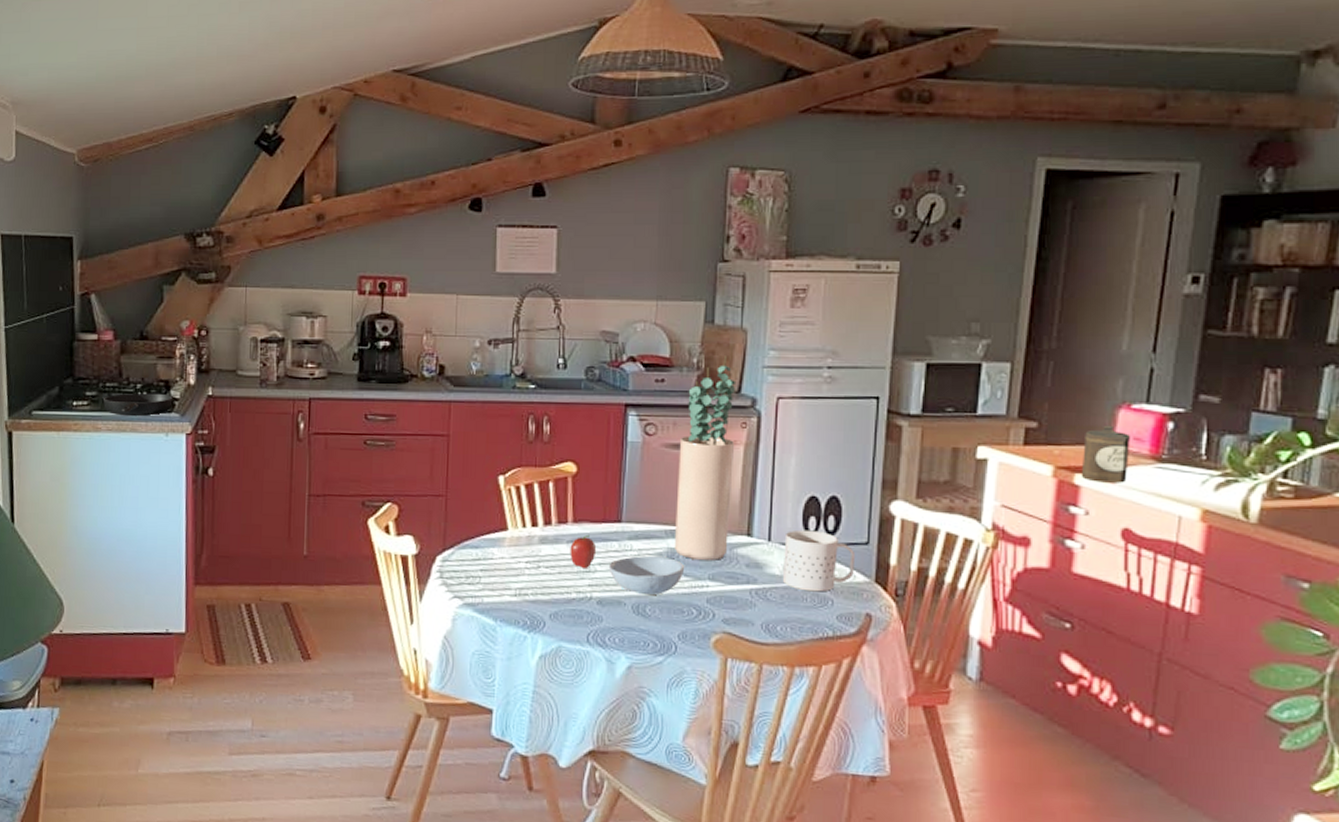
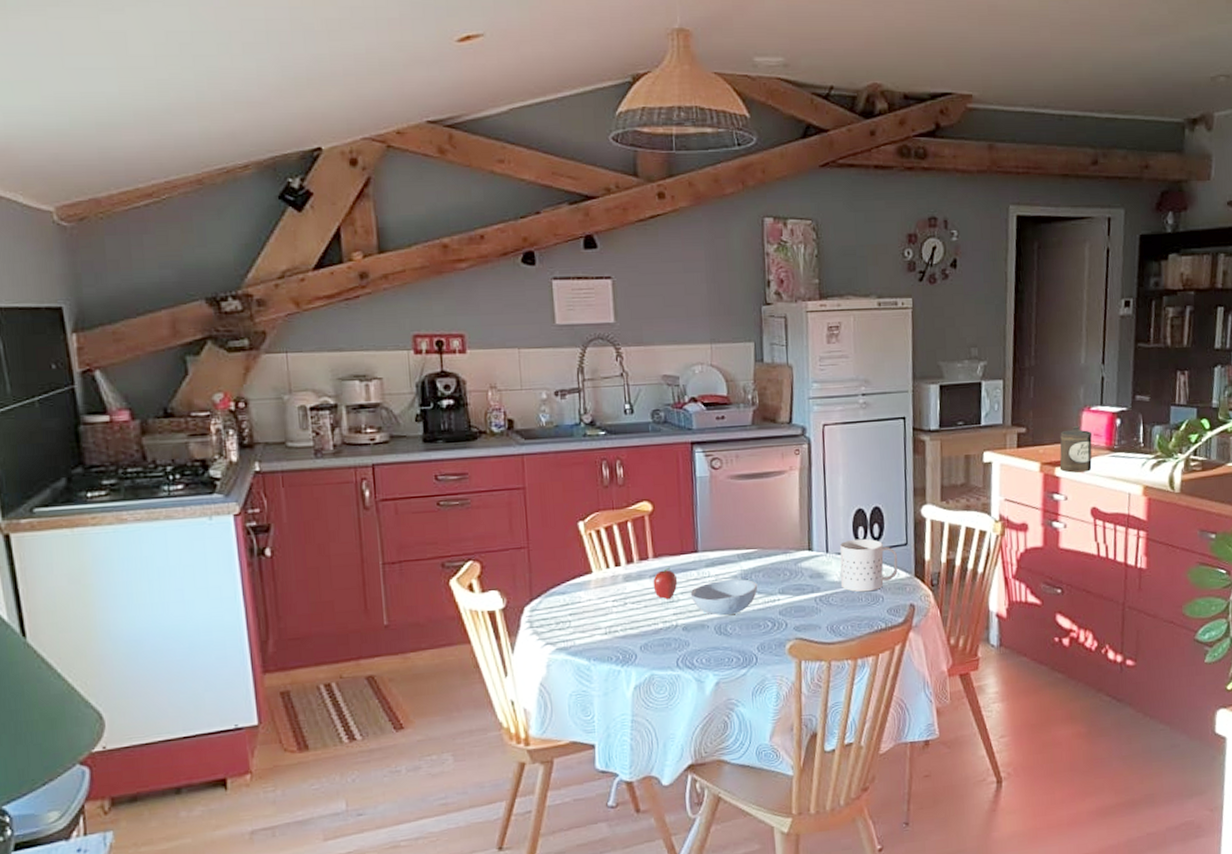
frying pan: present [103,393,173,416] -> none [126,474,213,503]
vase: present [675,356,737,561] -> none [743,390,793,578]

